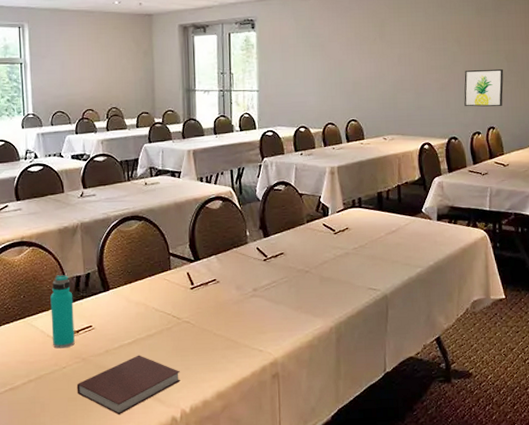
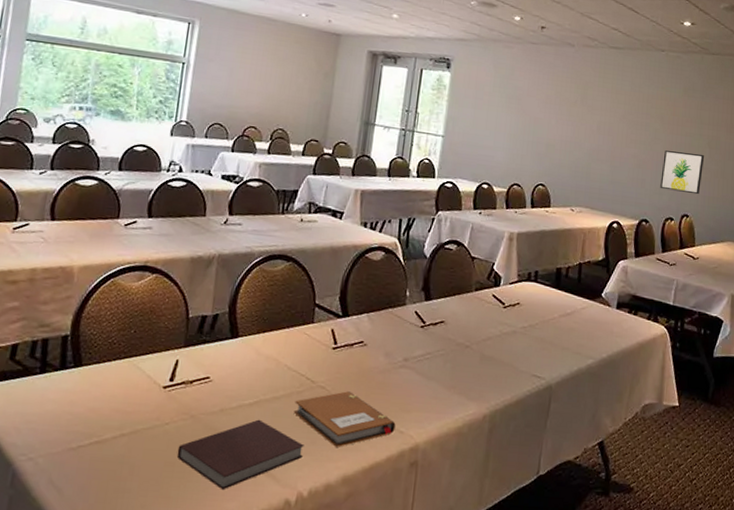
water bottle: present [50,274,75,349] -> none [159,310,194,400]
notebook: none [166,322,255,370] -> present [293,391,396,447]

